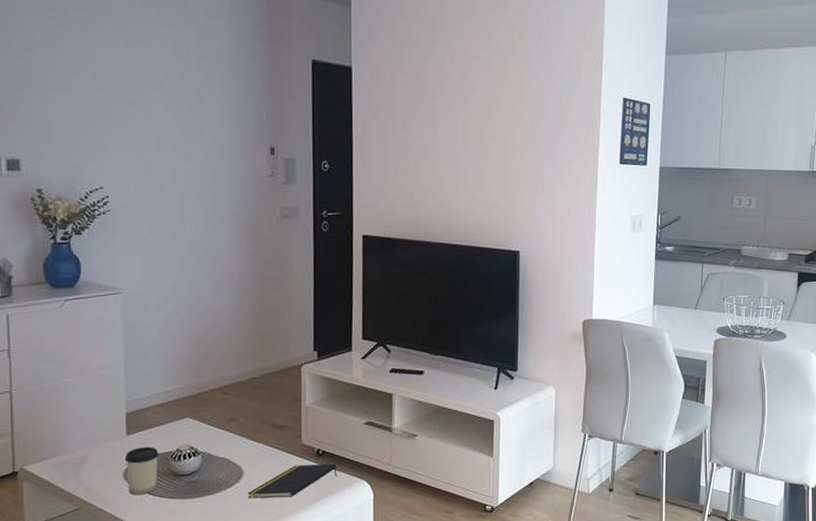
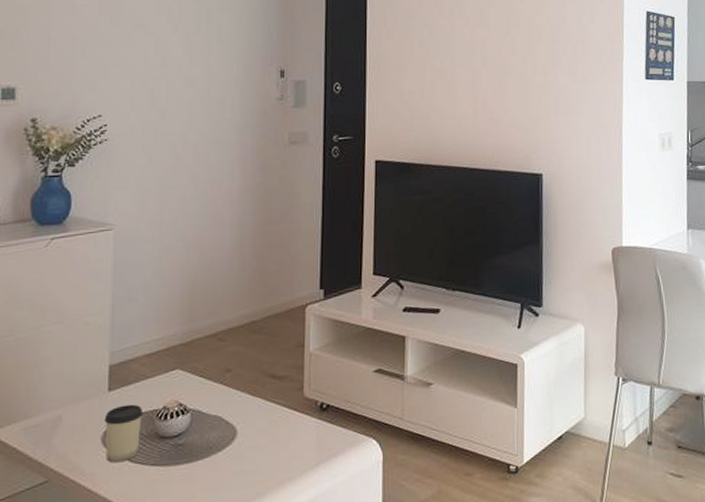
notepad: present [248,463,337,499] -> none [241,419,343,464]

